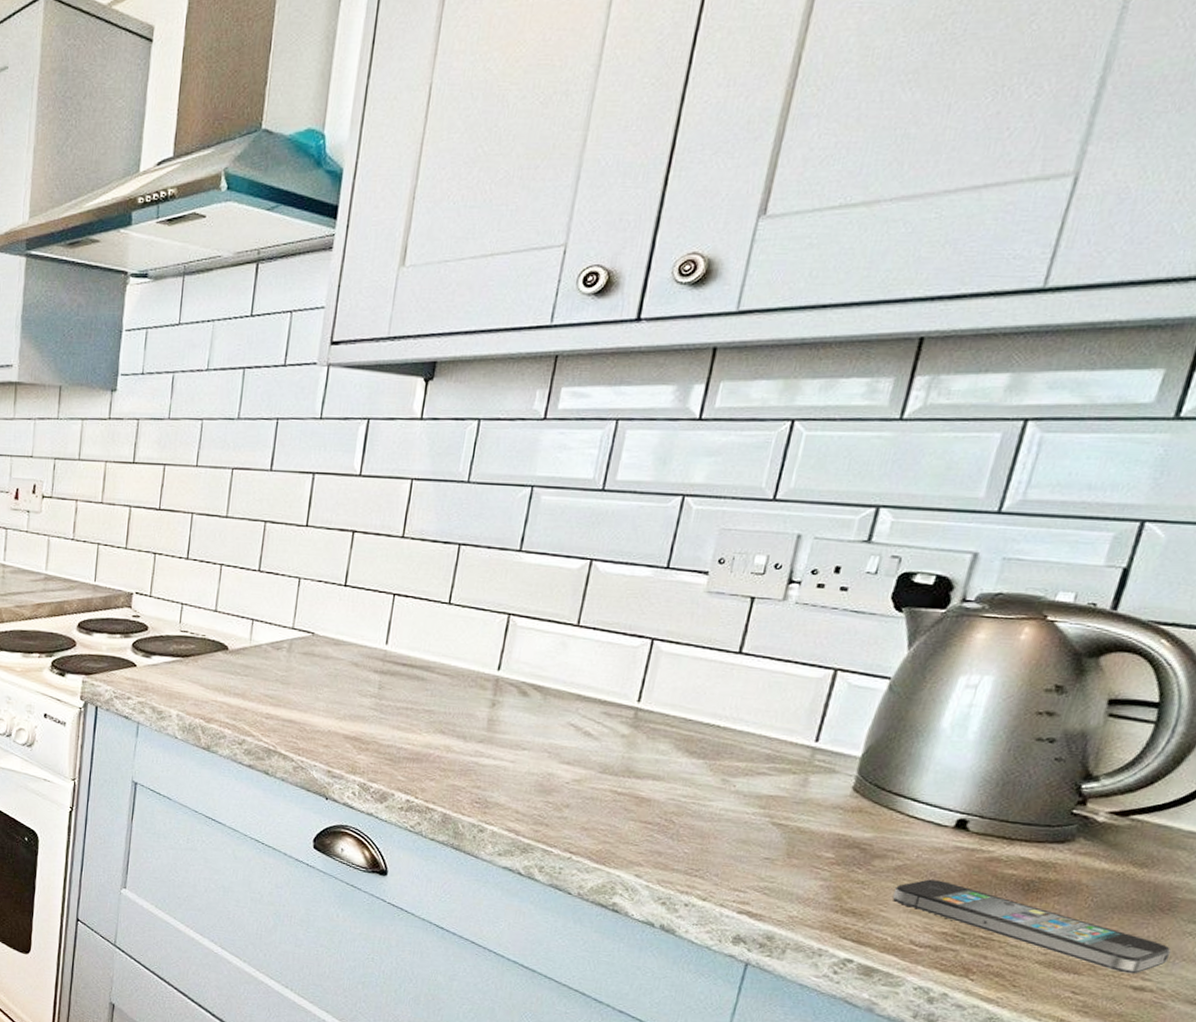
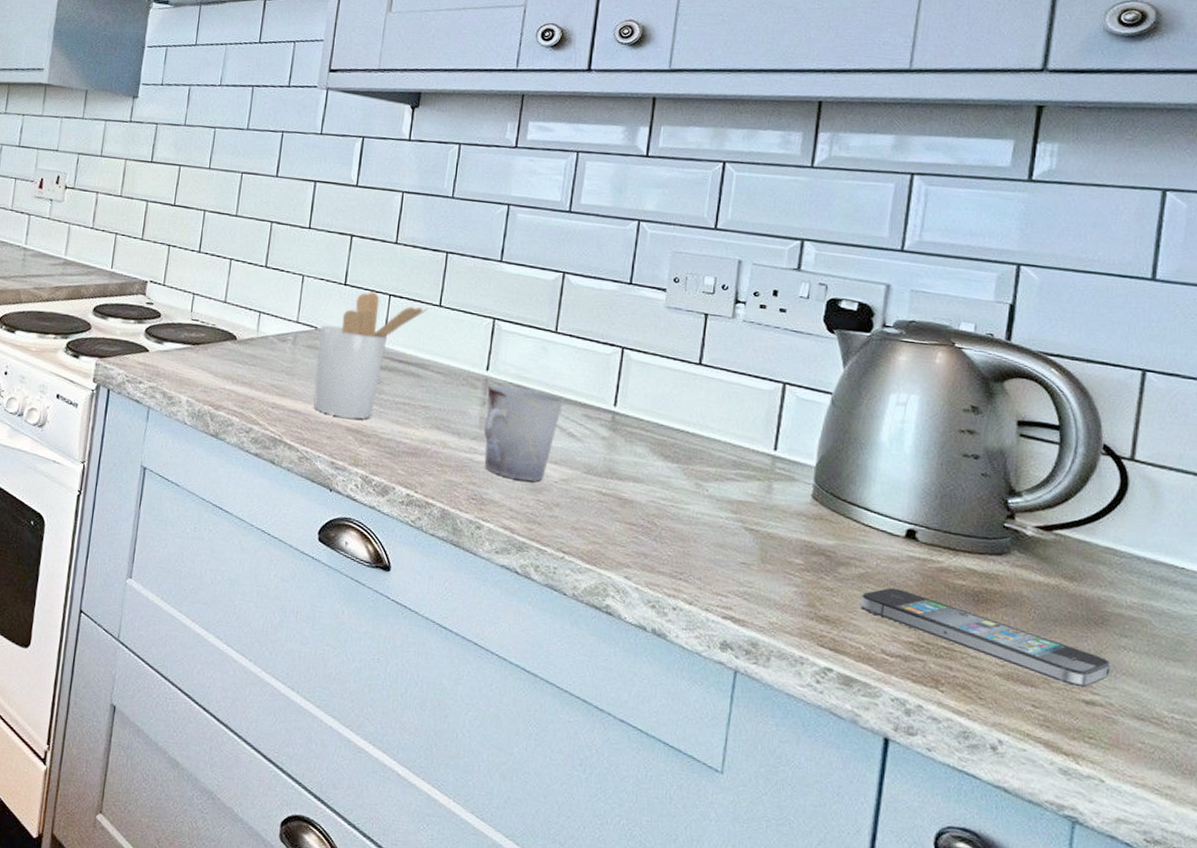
utensil holder: none [310,592,436,726] -> present [314,292,428,419]
cup: none [491,684,582,783] -> present [483,384,564,482]

